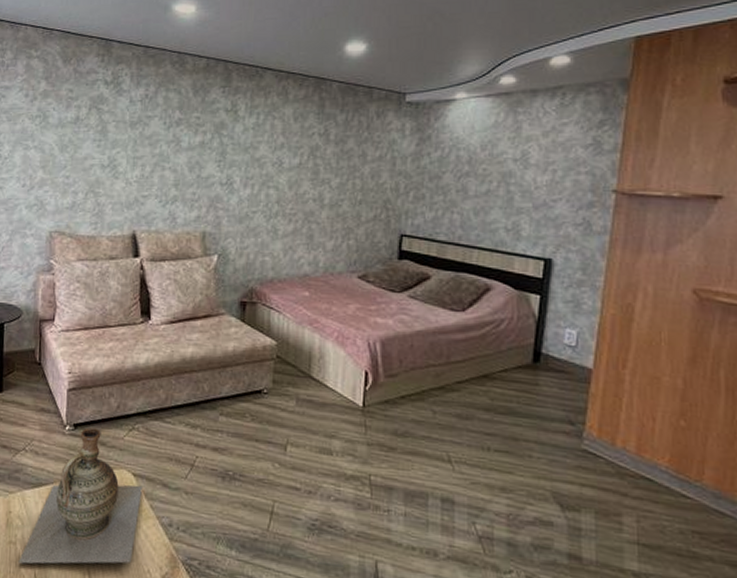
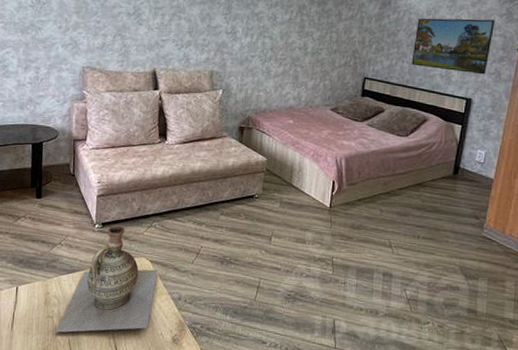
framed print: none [464,153,578,226] -> present [411,18,496,75]

